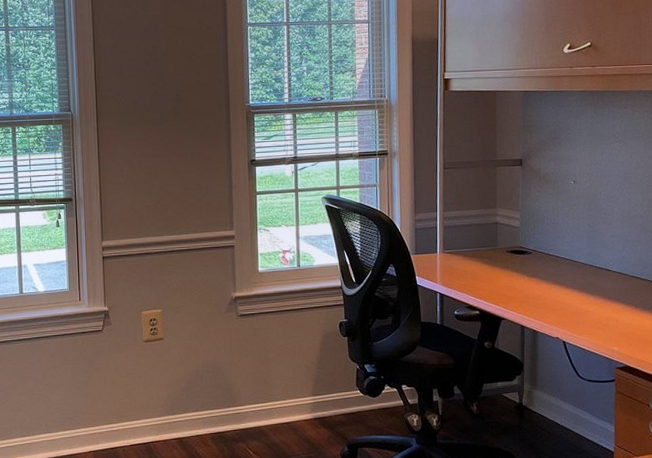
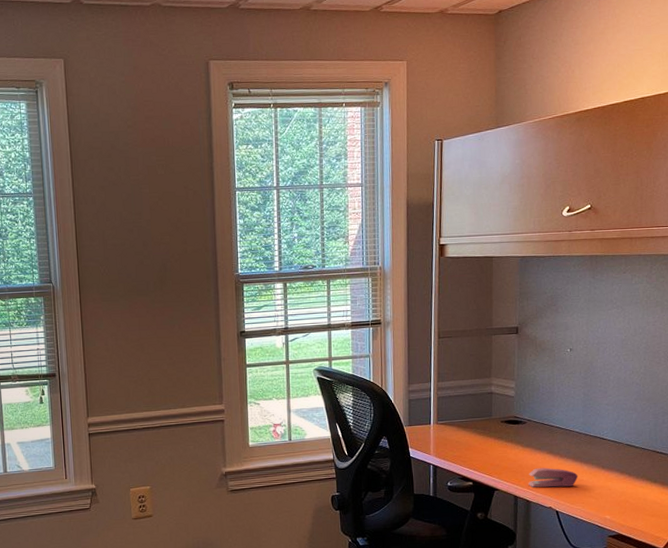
stapler: none [534,298,585,318] -> present [528,467,578,488]

